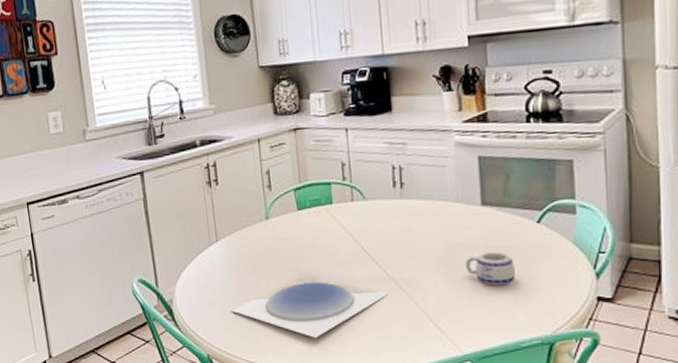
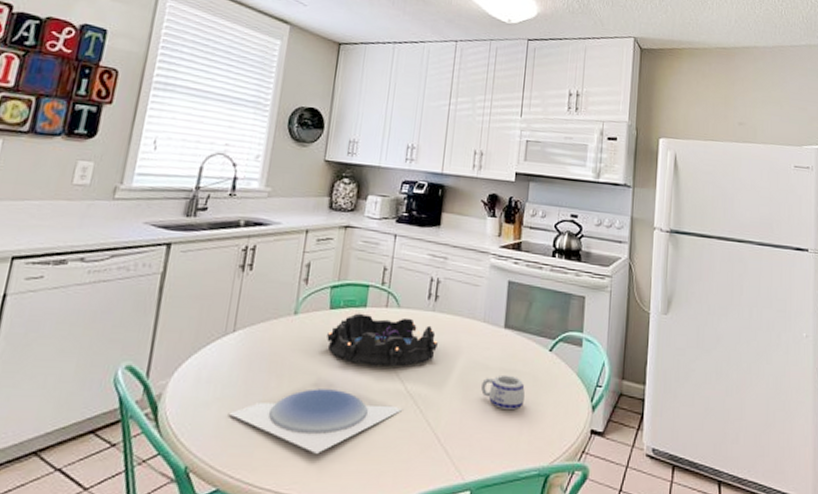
decorative bowl: none [301,208,412,258] -> present [327,313,438,367]

